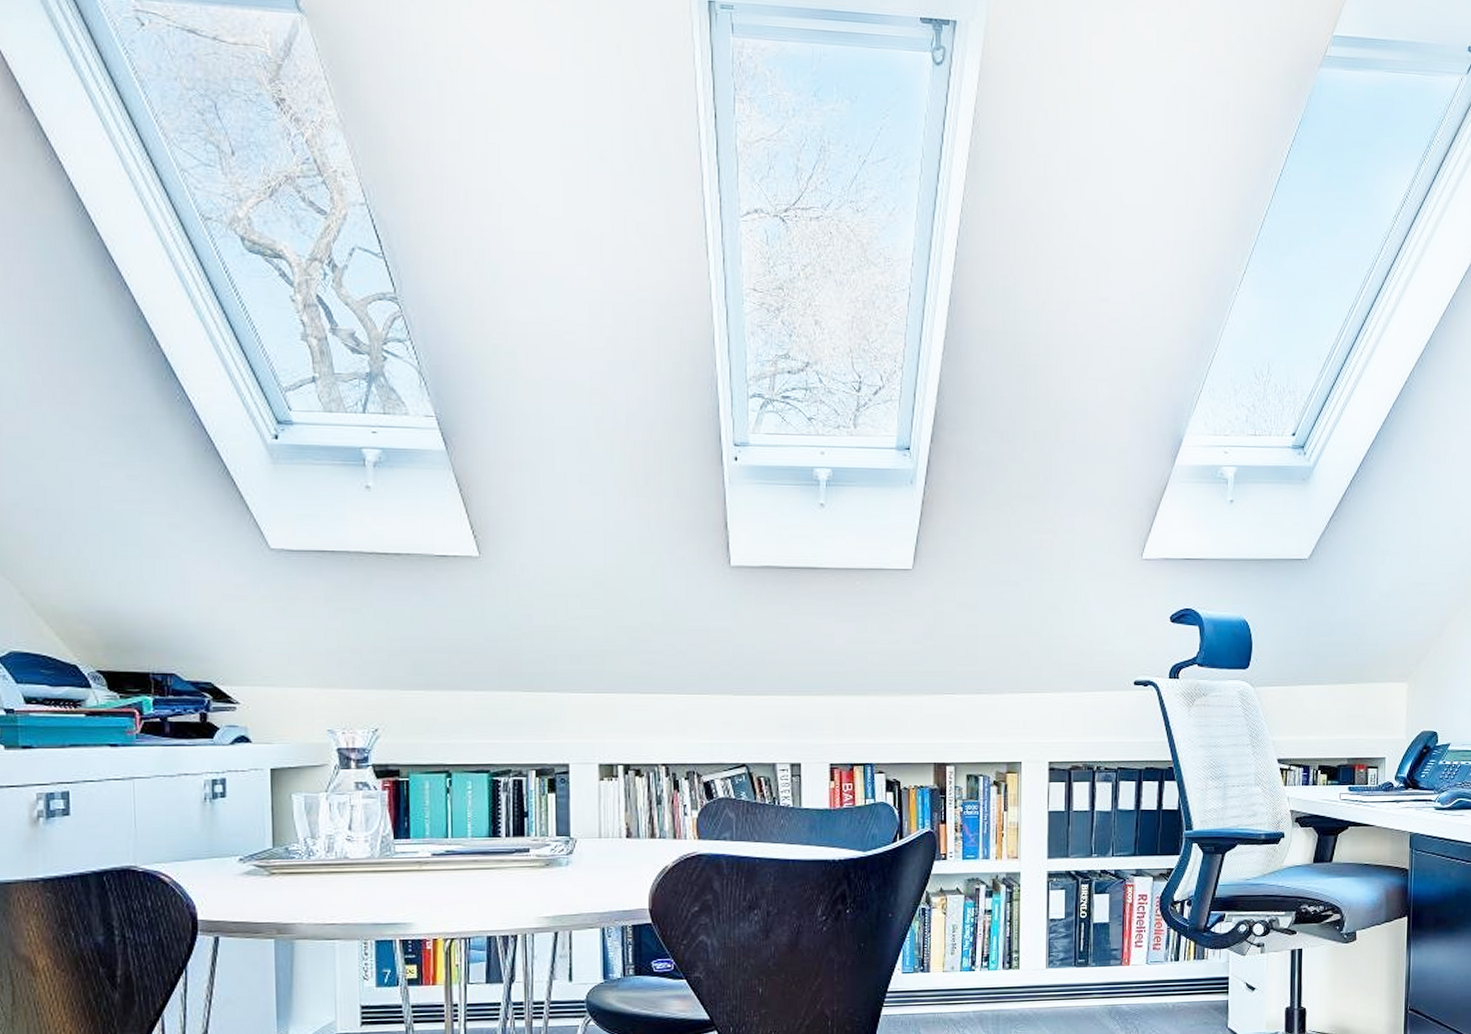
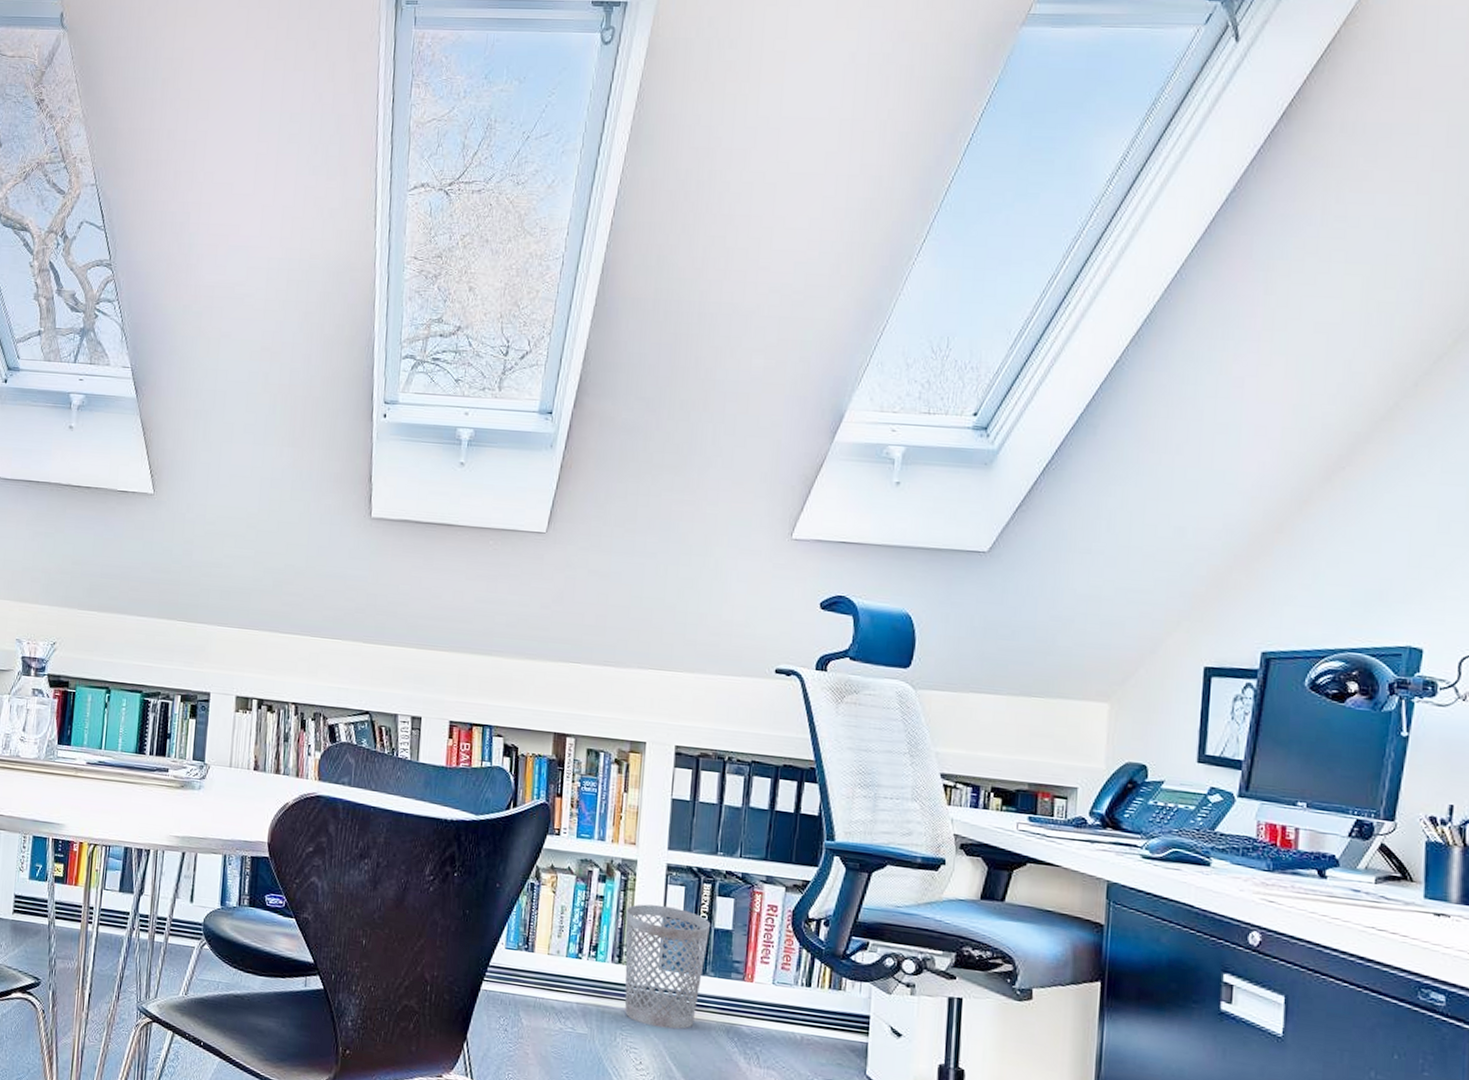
wastebasket: none [1013,910,1089,1020] -> present [624,904,710,1030]

